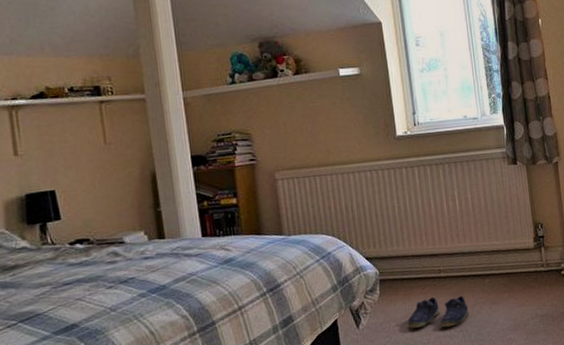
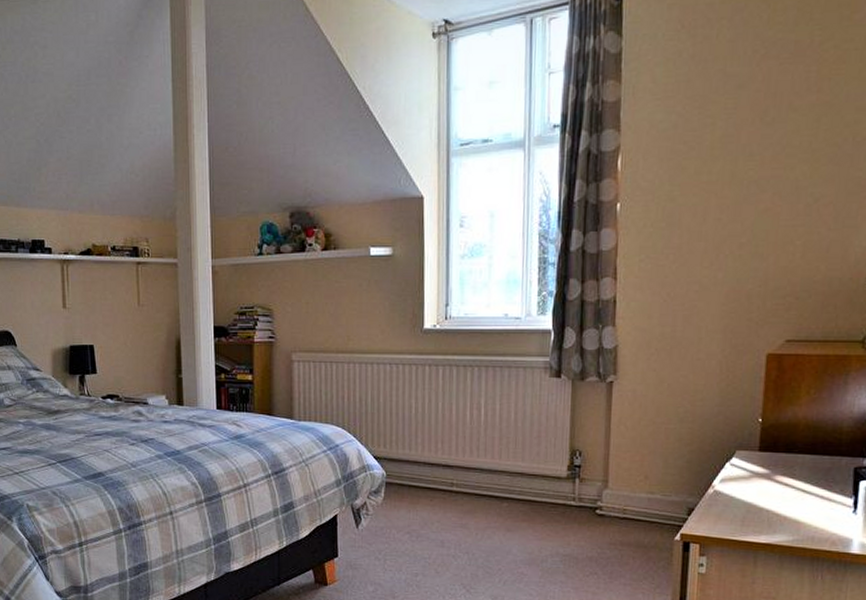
shoe: present [408,296,469,329] -> none [410,510,479,547]

